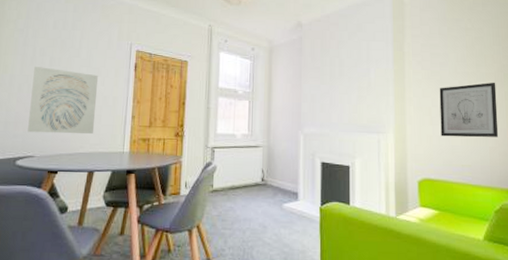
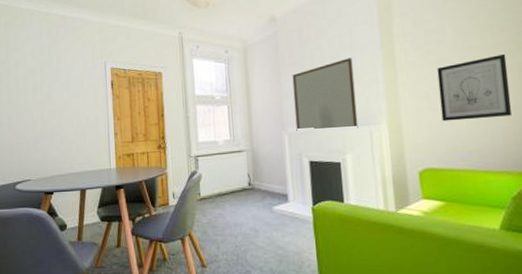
wall art: present [27,66,98,134] -> none [20,94,81,158]
home mirror: none [312,69,368,135] -> present [292,58,358,131]

